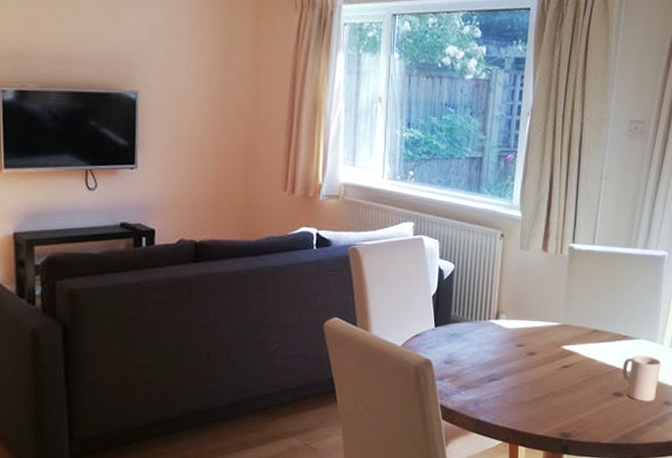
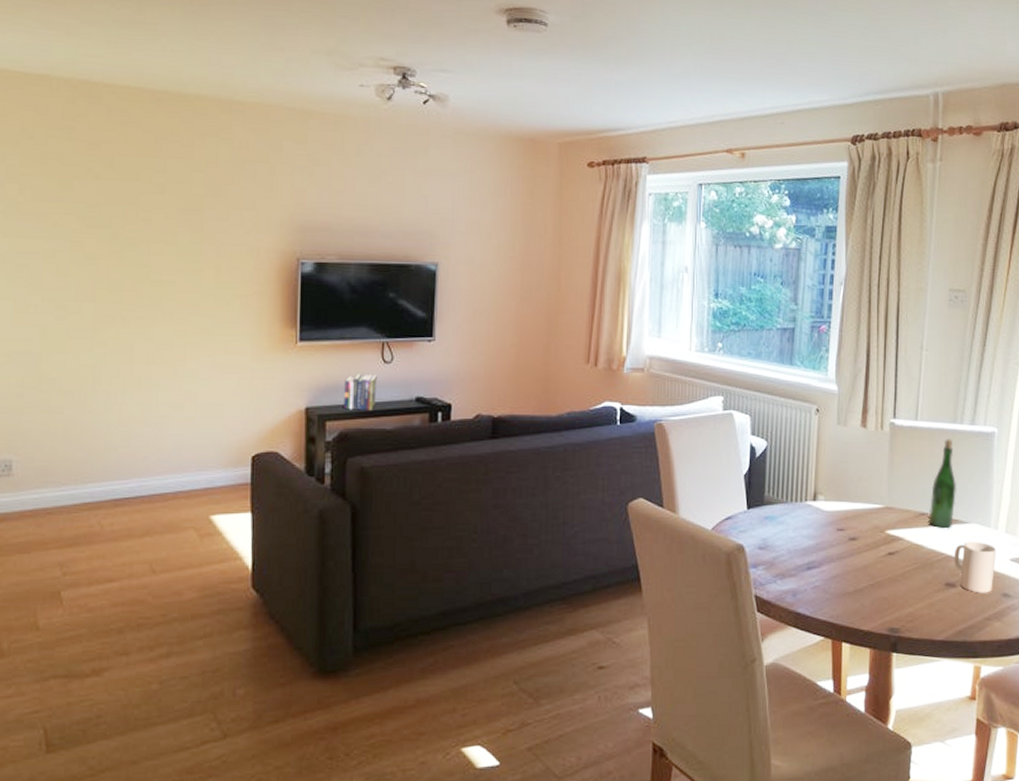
books: none [50,200,82,236] -> present [344,373,377,411]
wine bottle: none [601,262,629,345] -> present [929,439,957,529]

